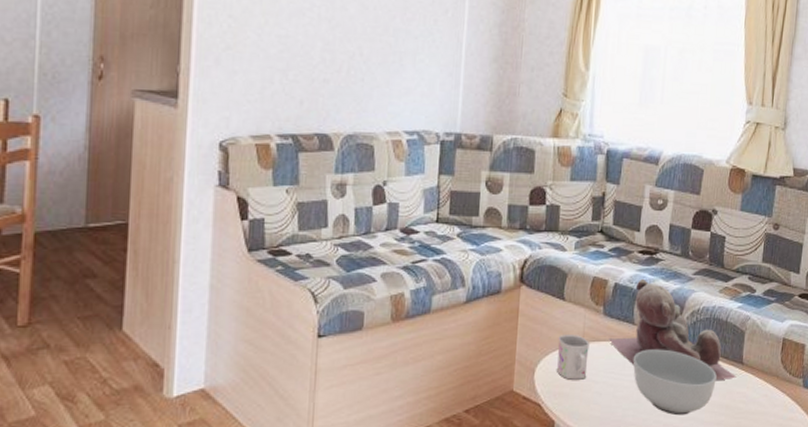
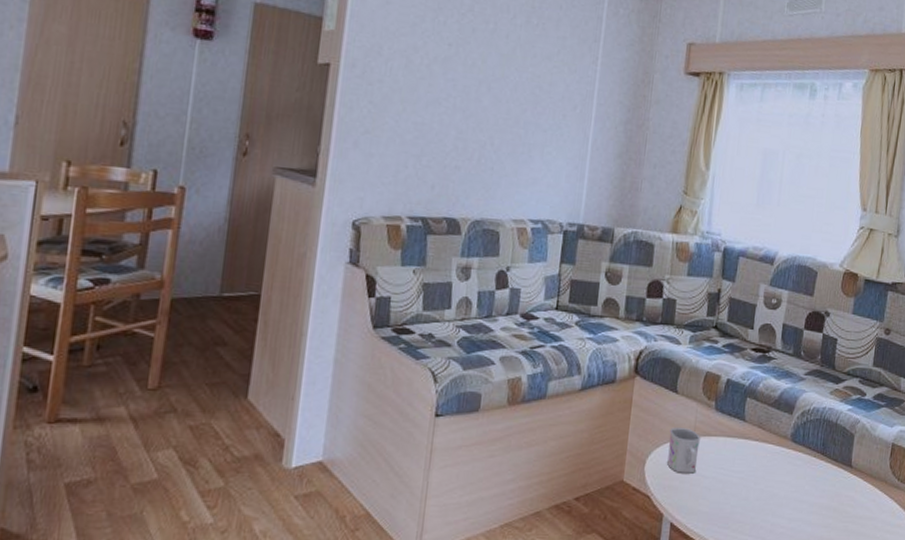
stuffed animal: present [609,278,737,380] -> none [719,375,845,482]
bowl: present [632,349,717,416] -> none [742,447,826,516]

